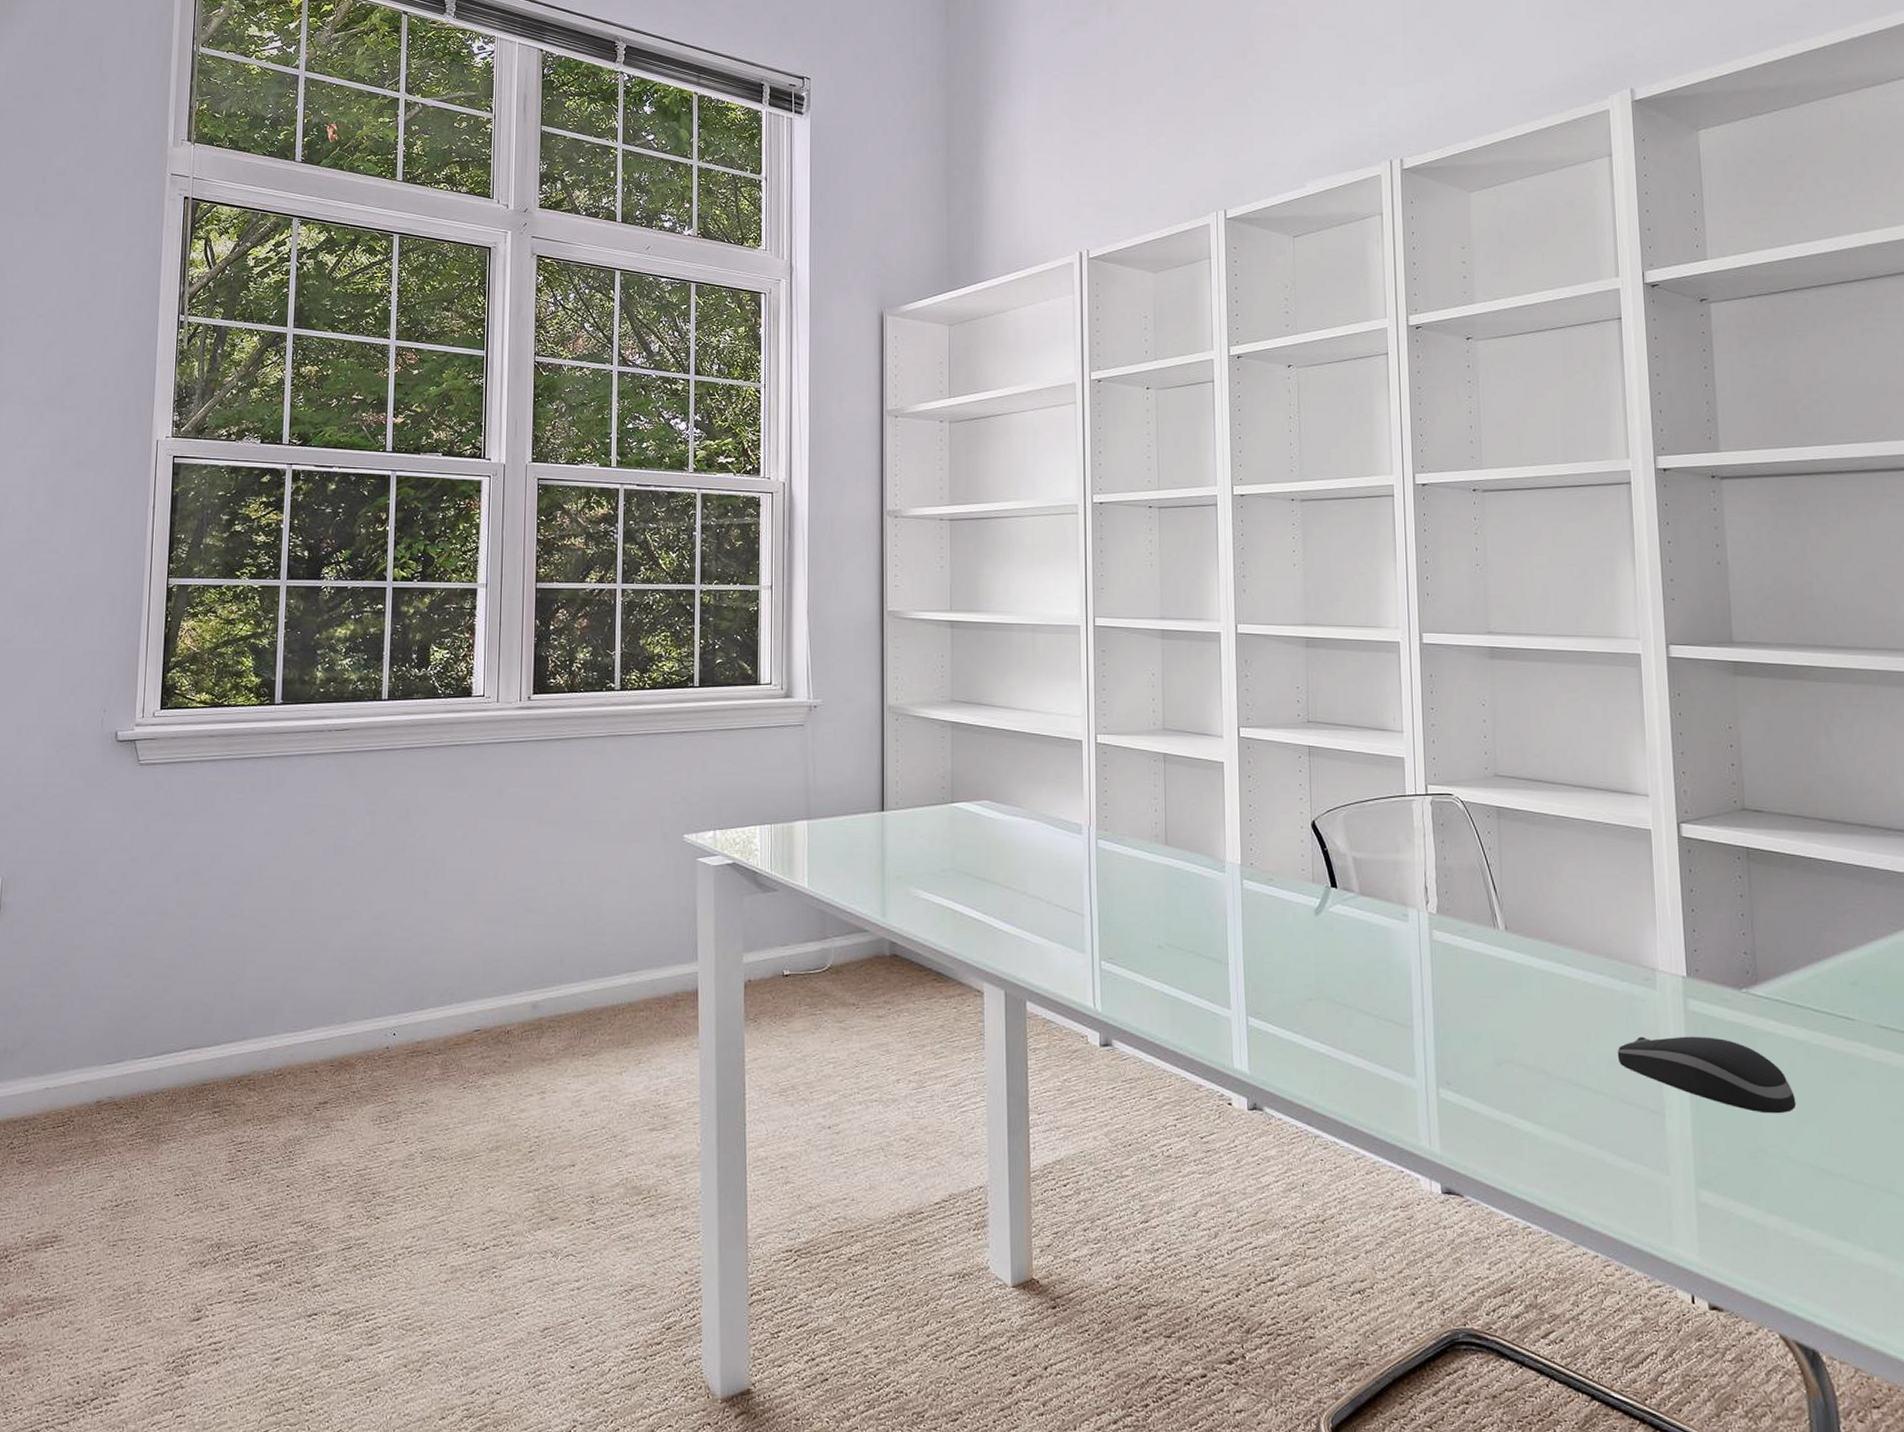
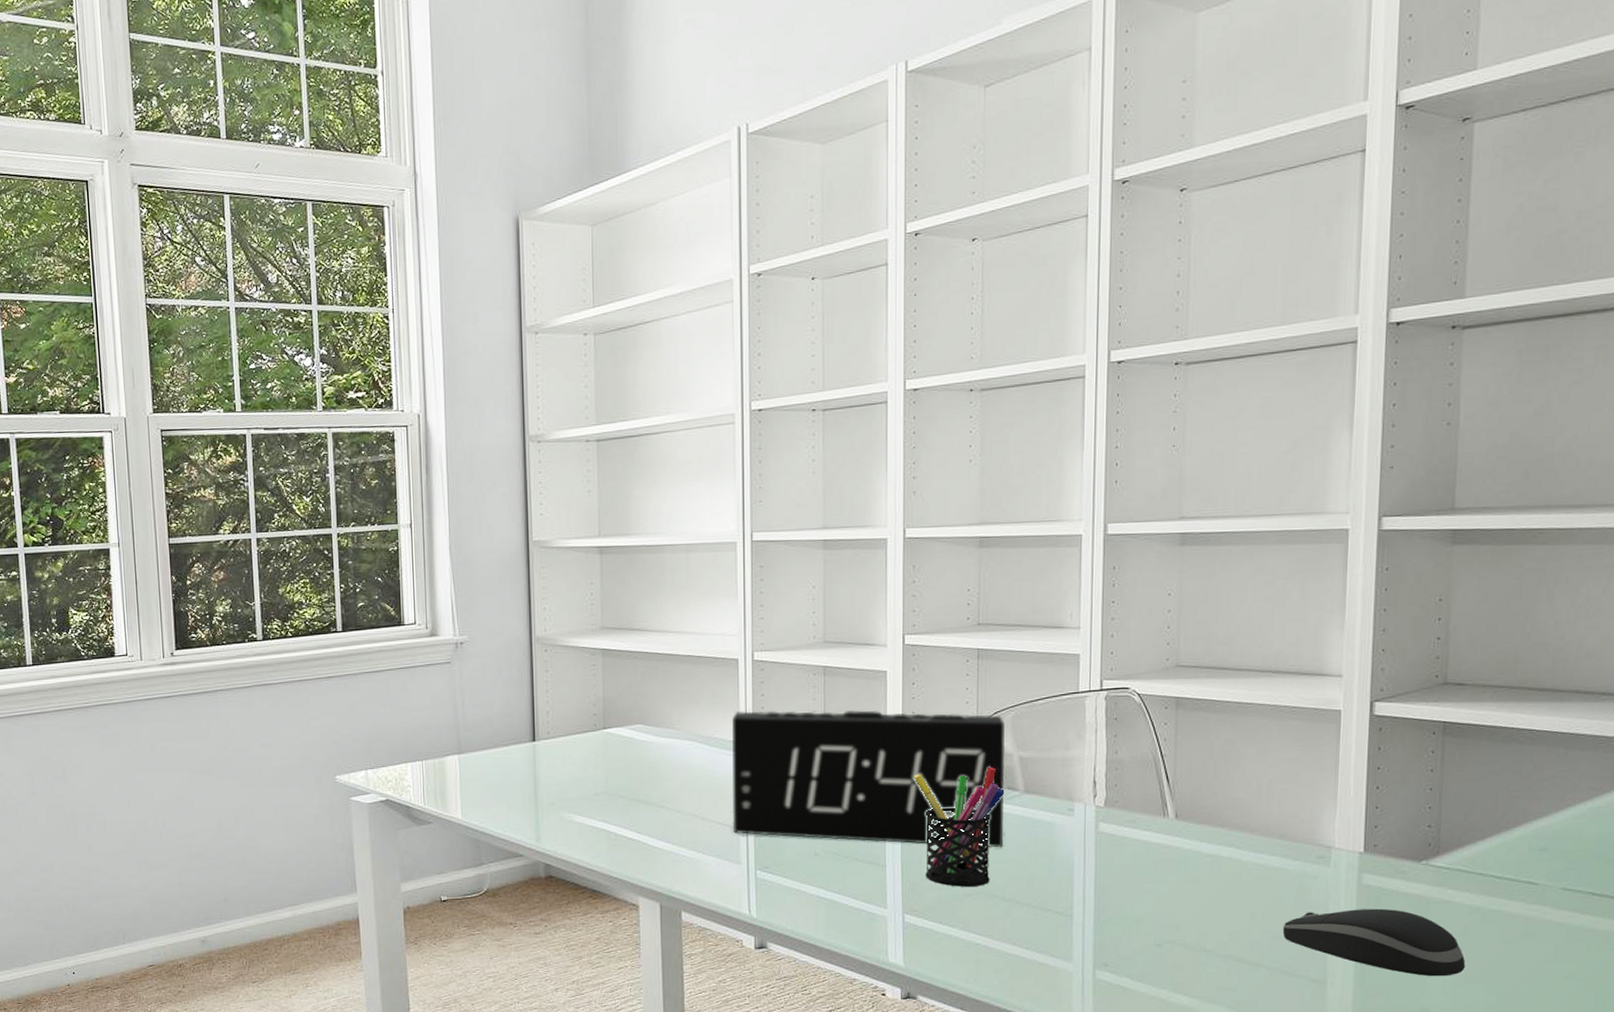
alarm clock: none [1076,794,1341,951] -> present [732,709,1005,848]
pen holder: none [1252,865,1341,991] -> present [913,766,1005,887]

